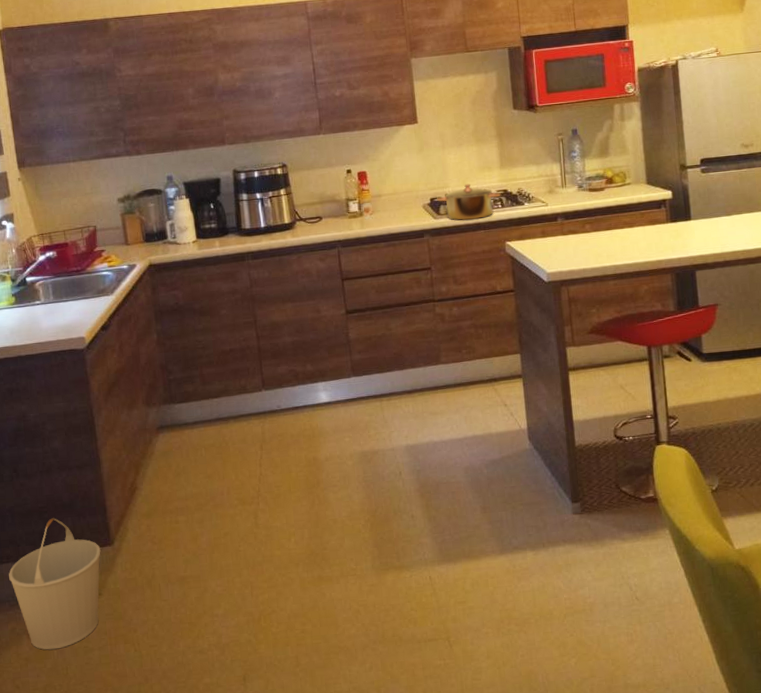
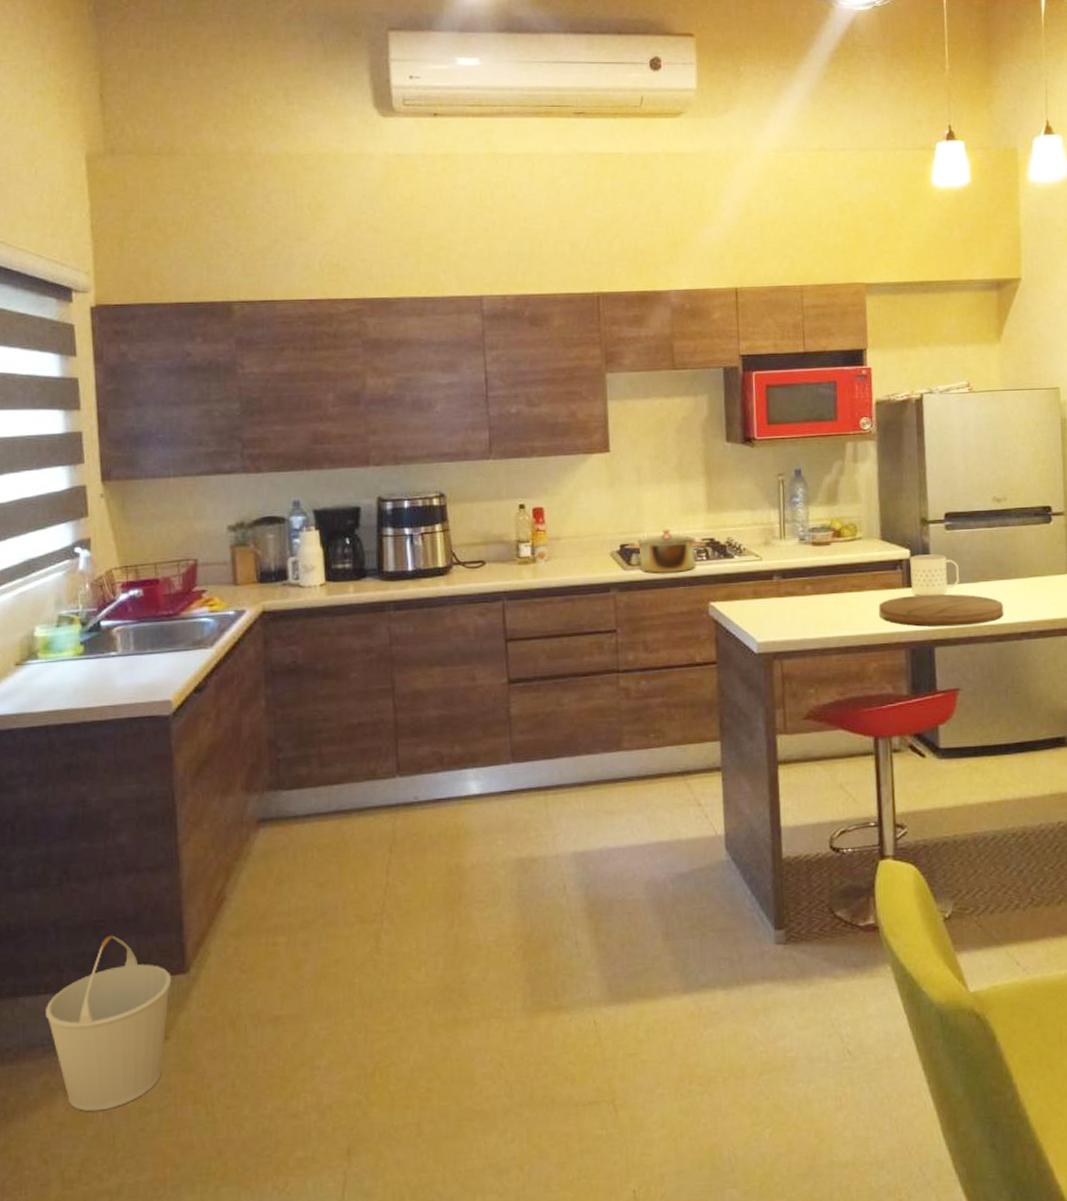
cutting board: none [647,226,754,254] -> present [878,593,1004,627]
mug: none [672,194,715,229] -> present [910,554,959,596]

